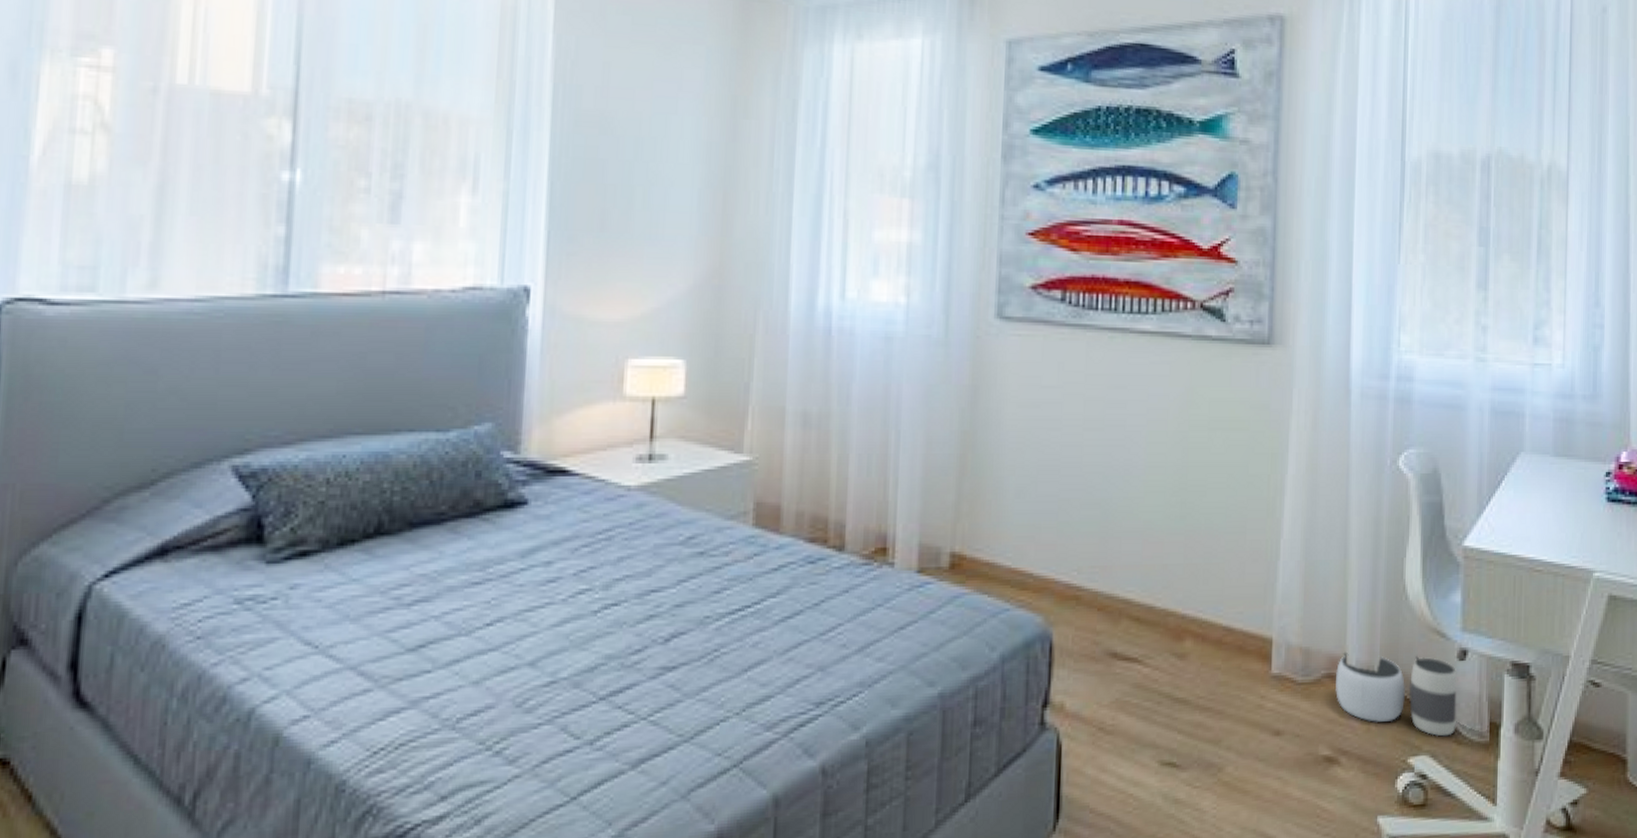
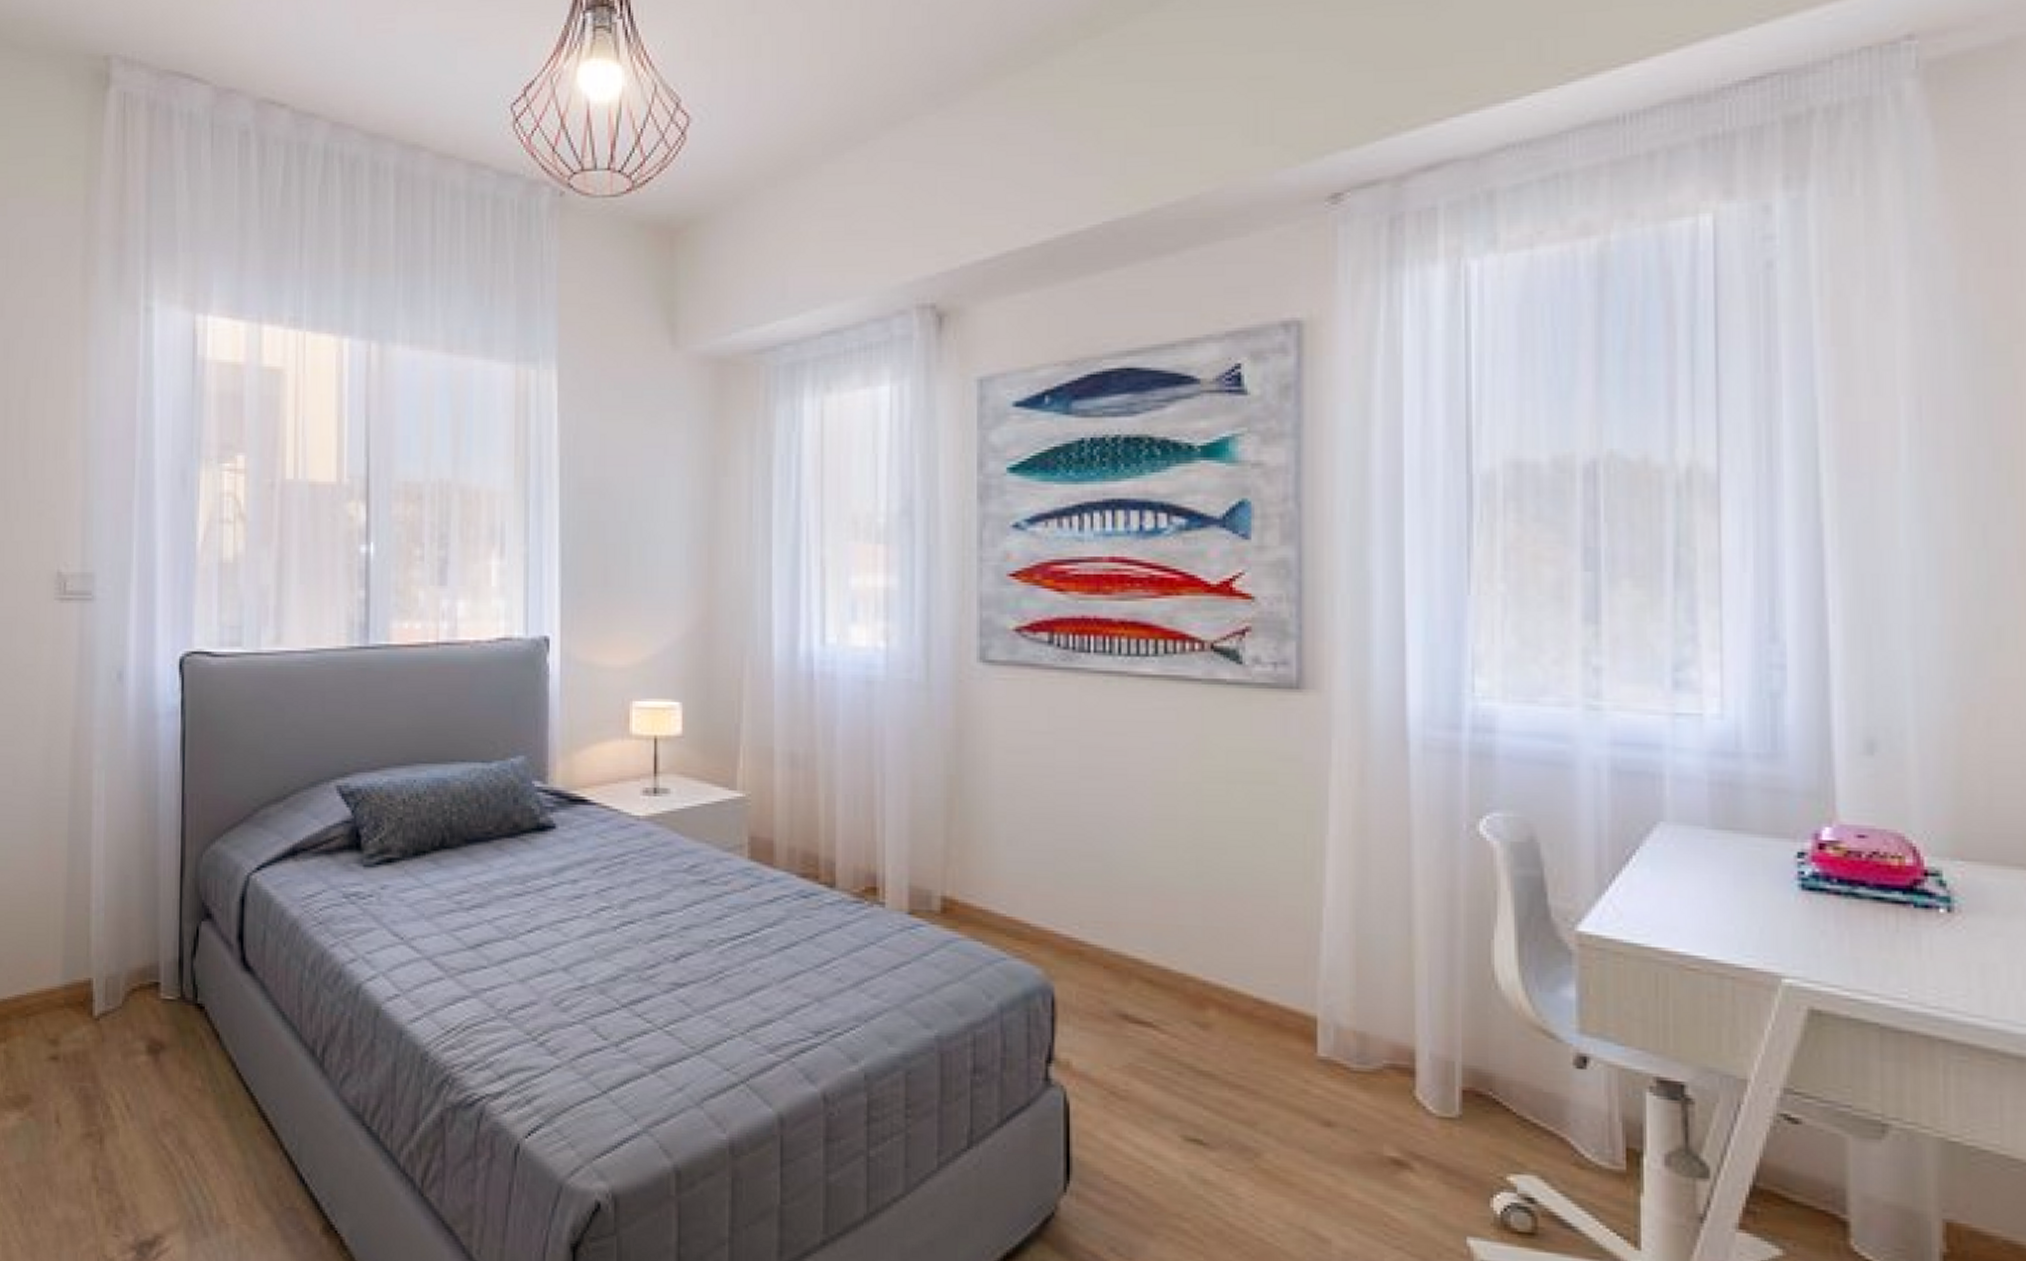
waste basket: present [1336,652,1458,737] -> none [1403,1041,1577,1157]

